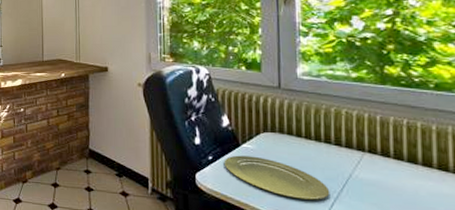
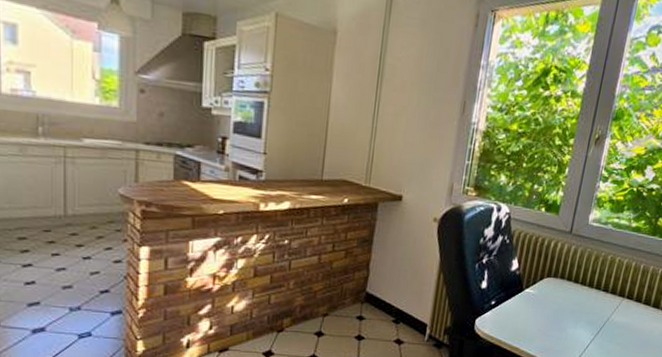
plate: present [223,155,330,200] -> none [504,300,589,342]

